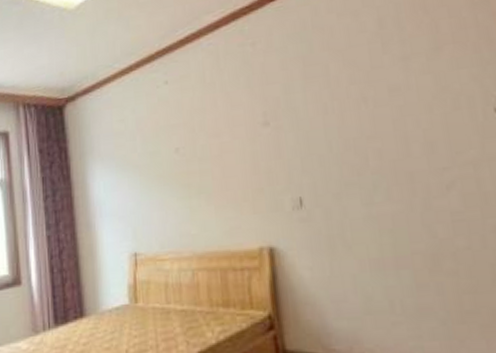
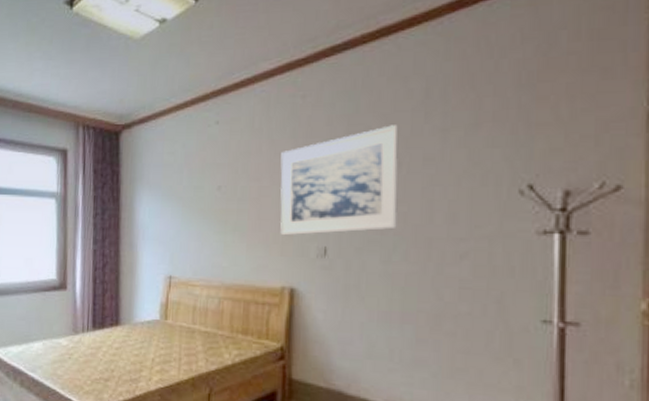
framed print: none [238,60,373,192] -> present [280,125,399,236]

